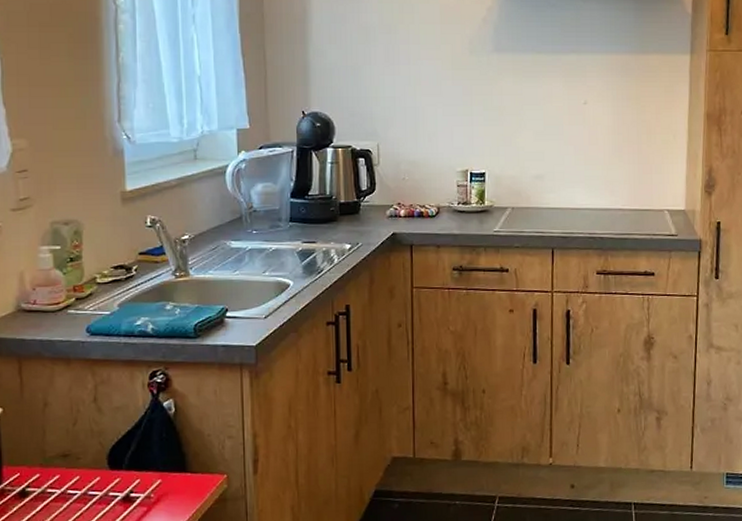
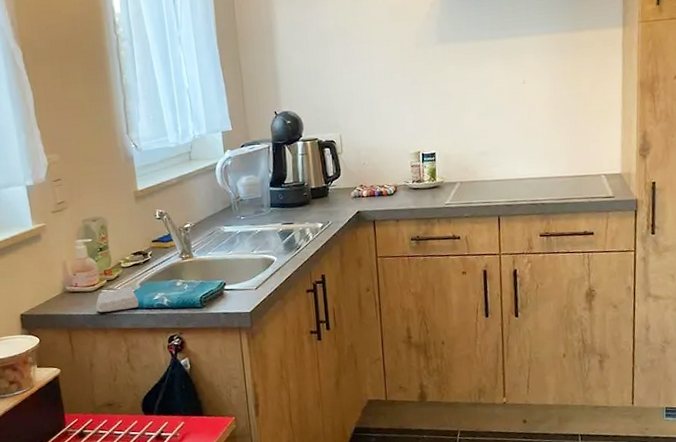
soap bar: none [58,307,115,338] -> present [96,286,139,313]

